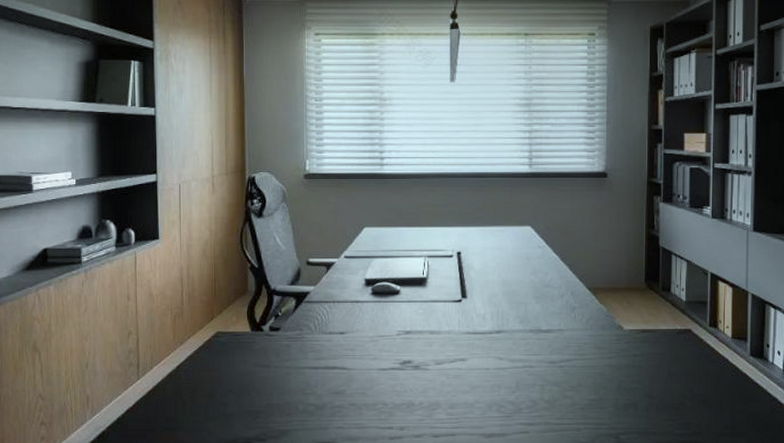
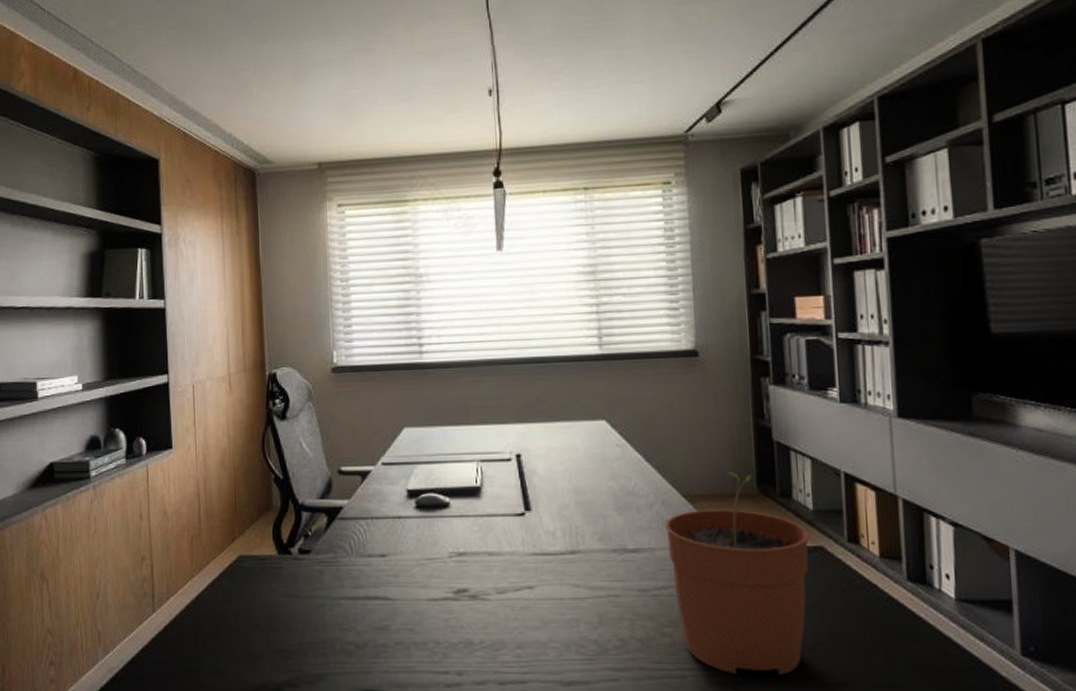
plant pot: none [572,269,682,428] -> present [665,470,810,675]

